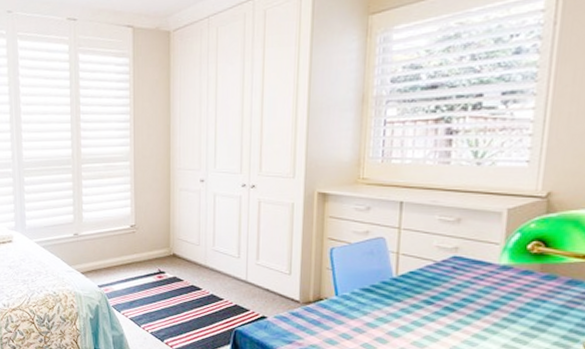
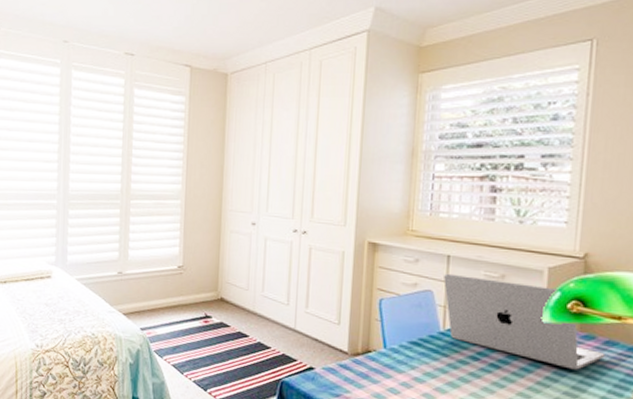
laptop: none [396,220,568,310] -> present [443,273,606,370]

